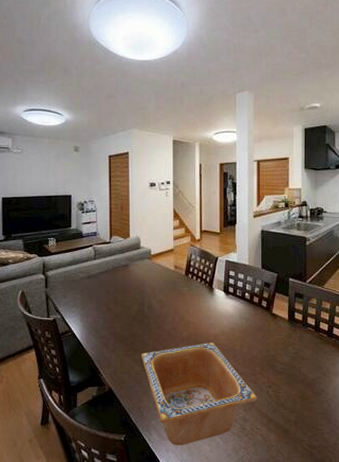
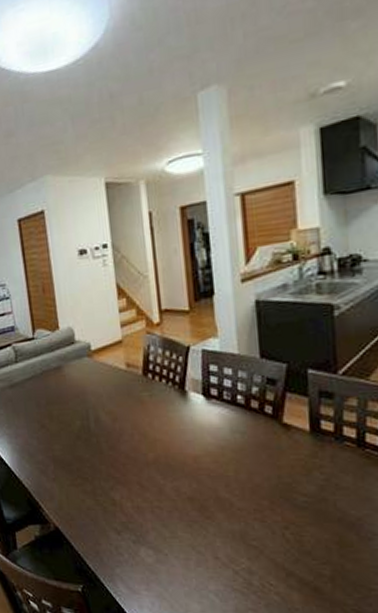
serving bowl: present [141,343,257,446] -> none [92,467,268,602]

